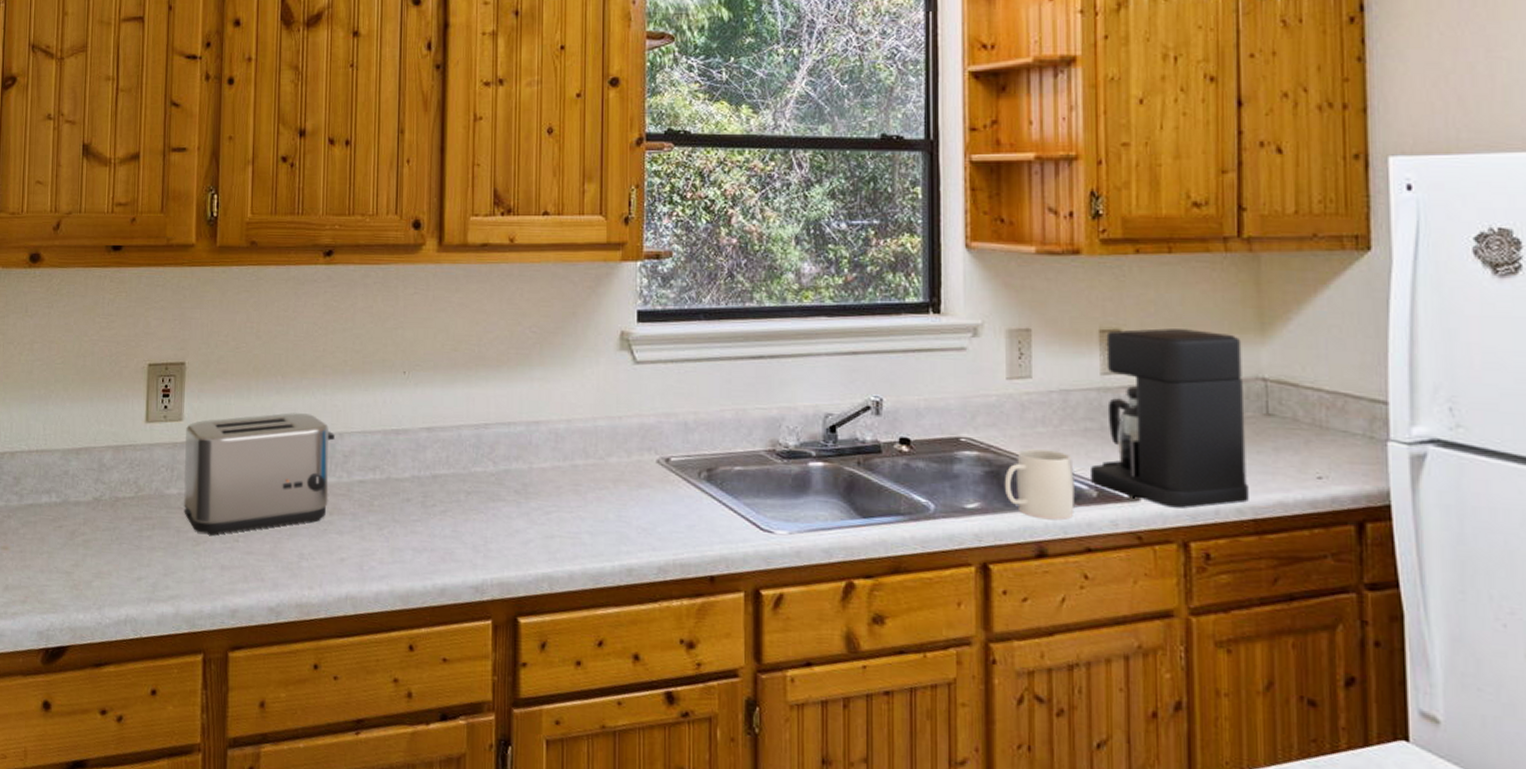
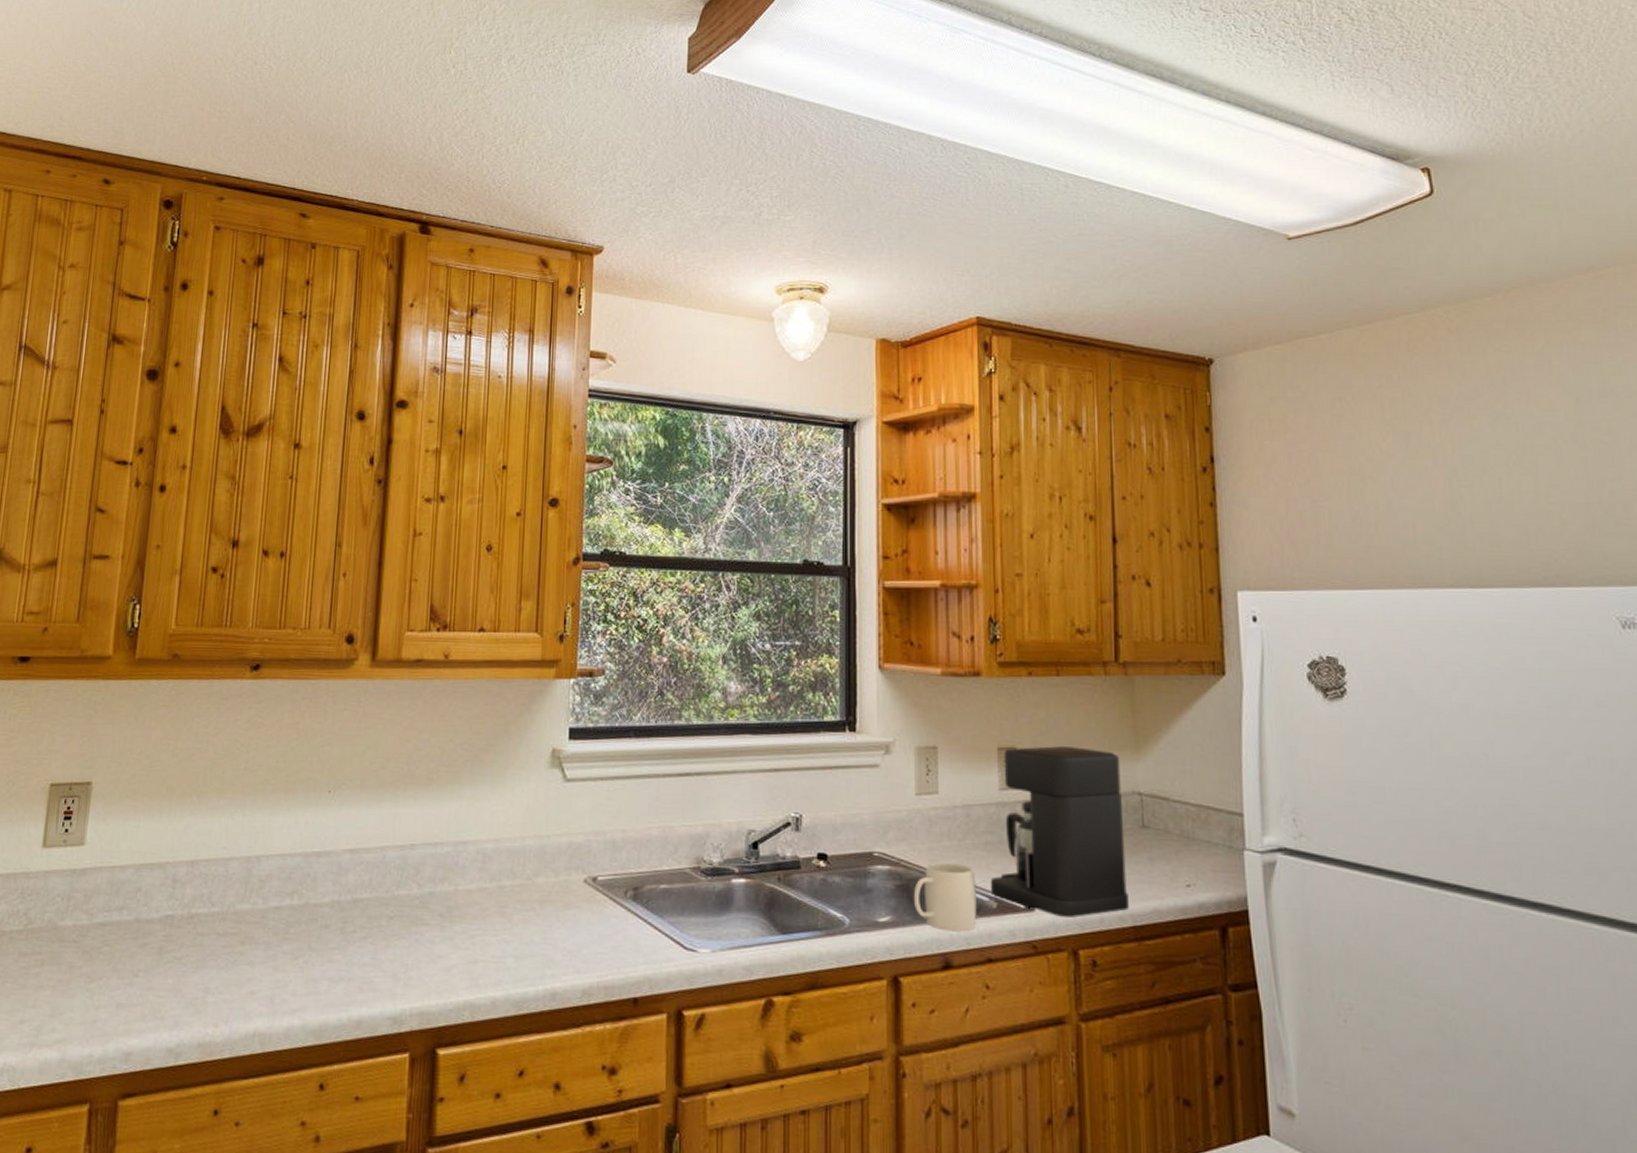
toaster: present [184,412,335,535] -> none [78,835,251,970]

